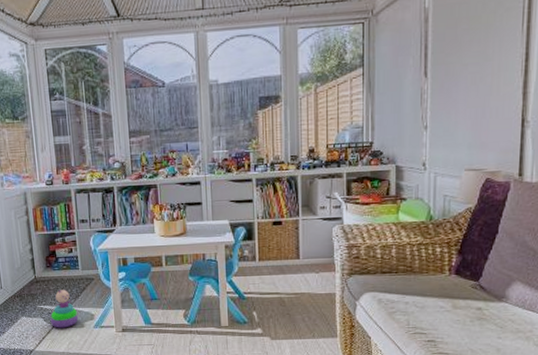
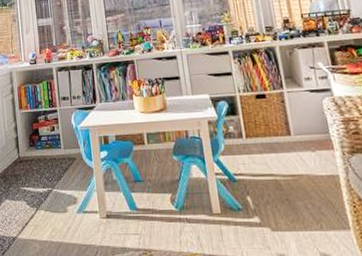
stacking toy: present [50,290,78,328] -> none [33,170,61,213]

